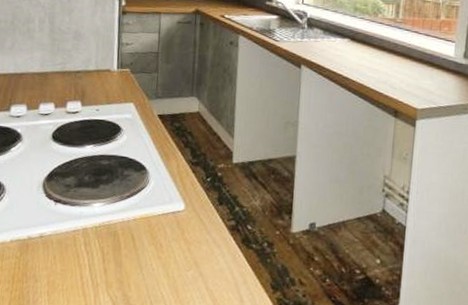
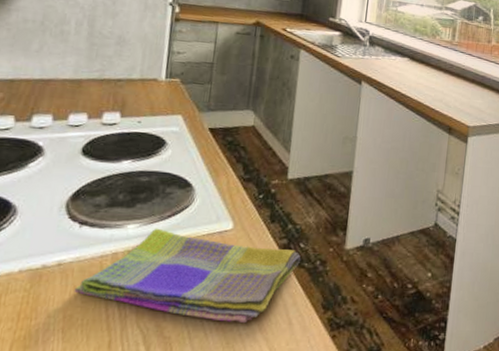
dish towel: none [54,207,249,298] -> present [74,228,301,324]

